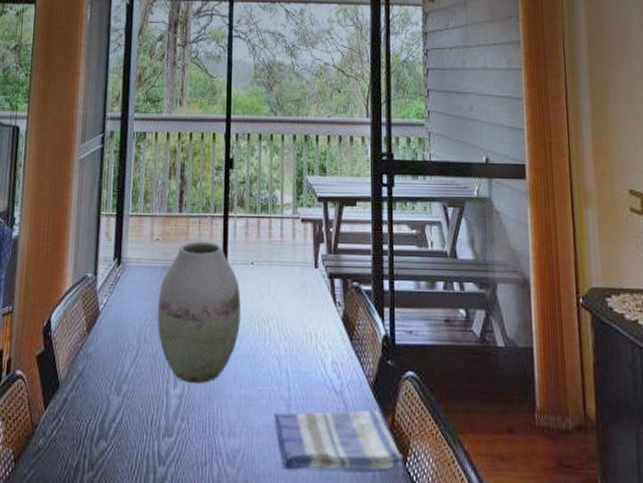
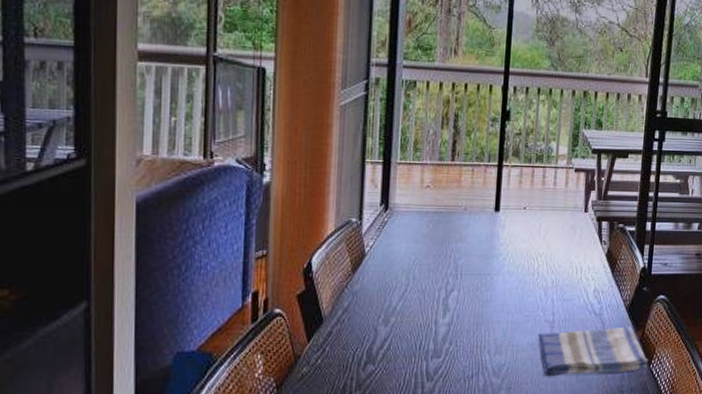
vase: present [157,241,241,384] -> none [426,188,512,314]

